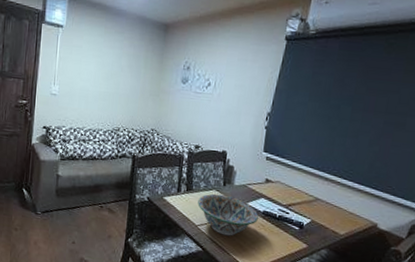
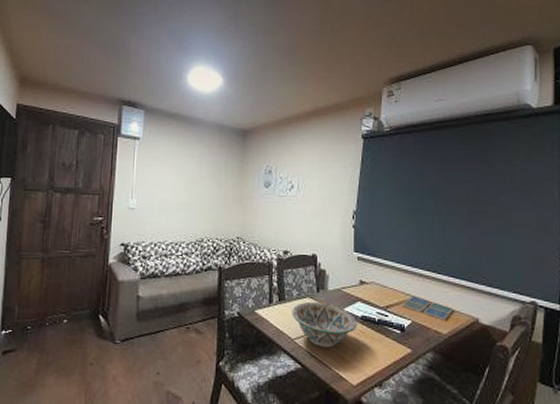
drink coaster: none [304,197,353,222] -> present [402,295,453,320]

